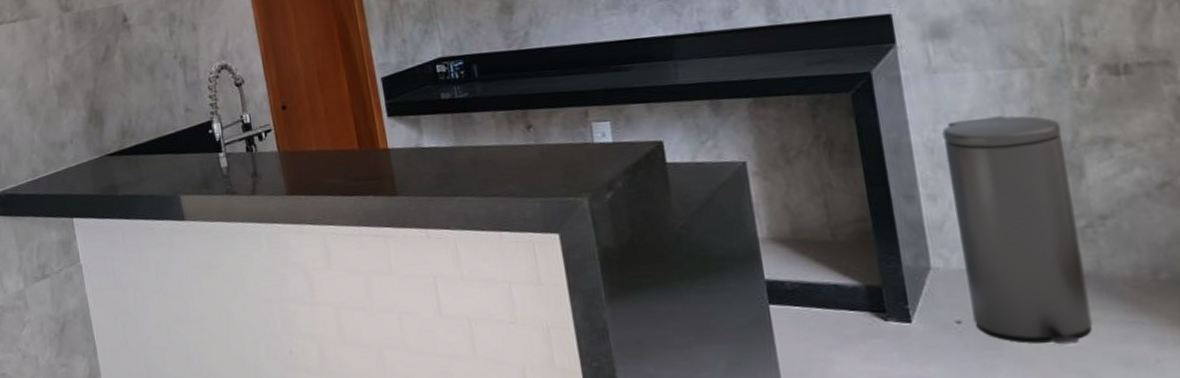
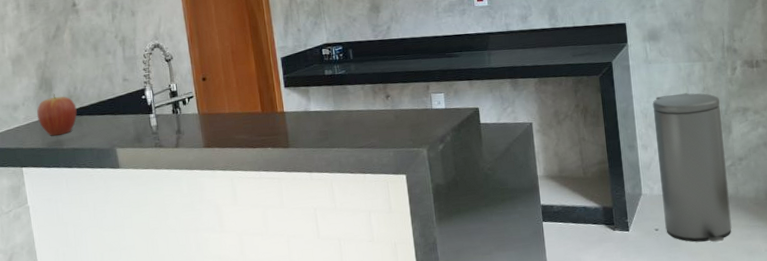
fruit: none [86,128,133,180] -> present [36,93,77,136]

